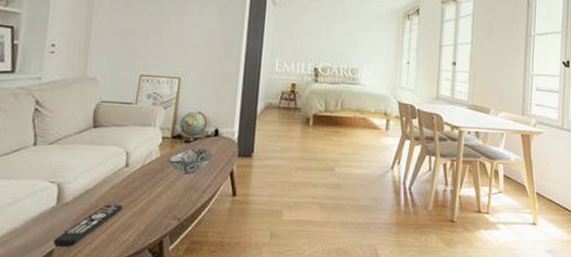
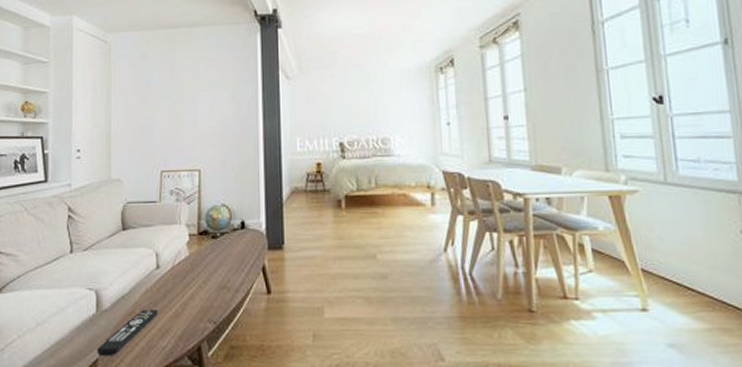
decorative bowl: present [168,147,214,173] -> none [197,242,243,271]

